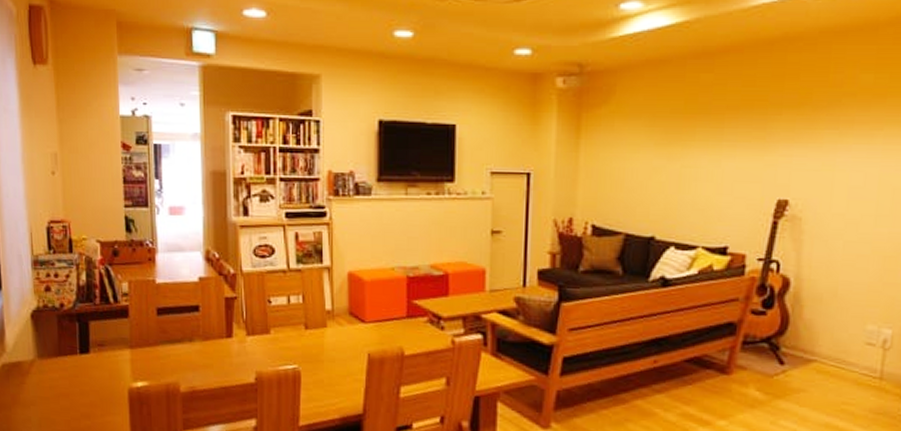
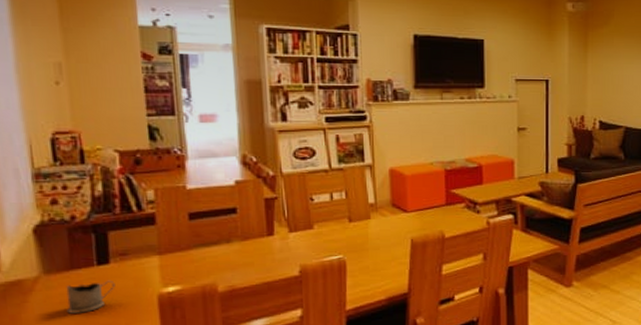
tea glass holder: none [54,369,94,400] -> present [66,280,115,314]

